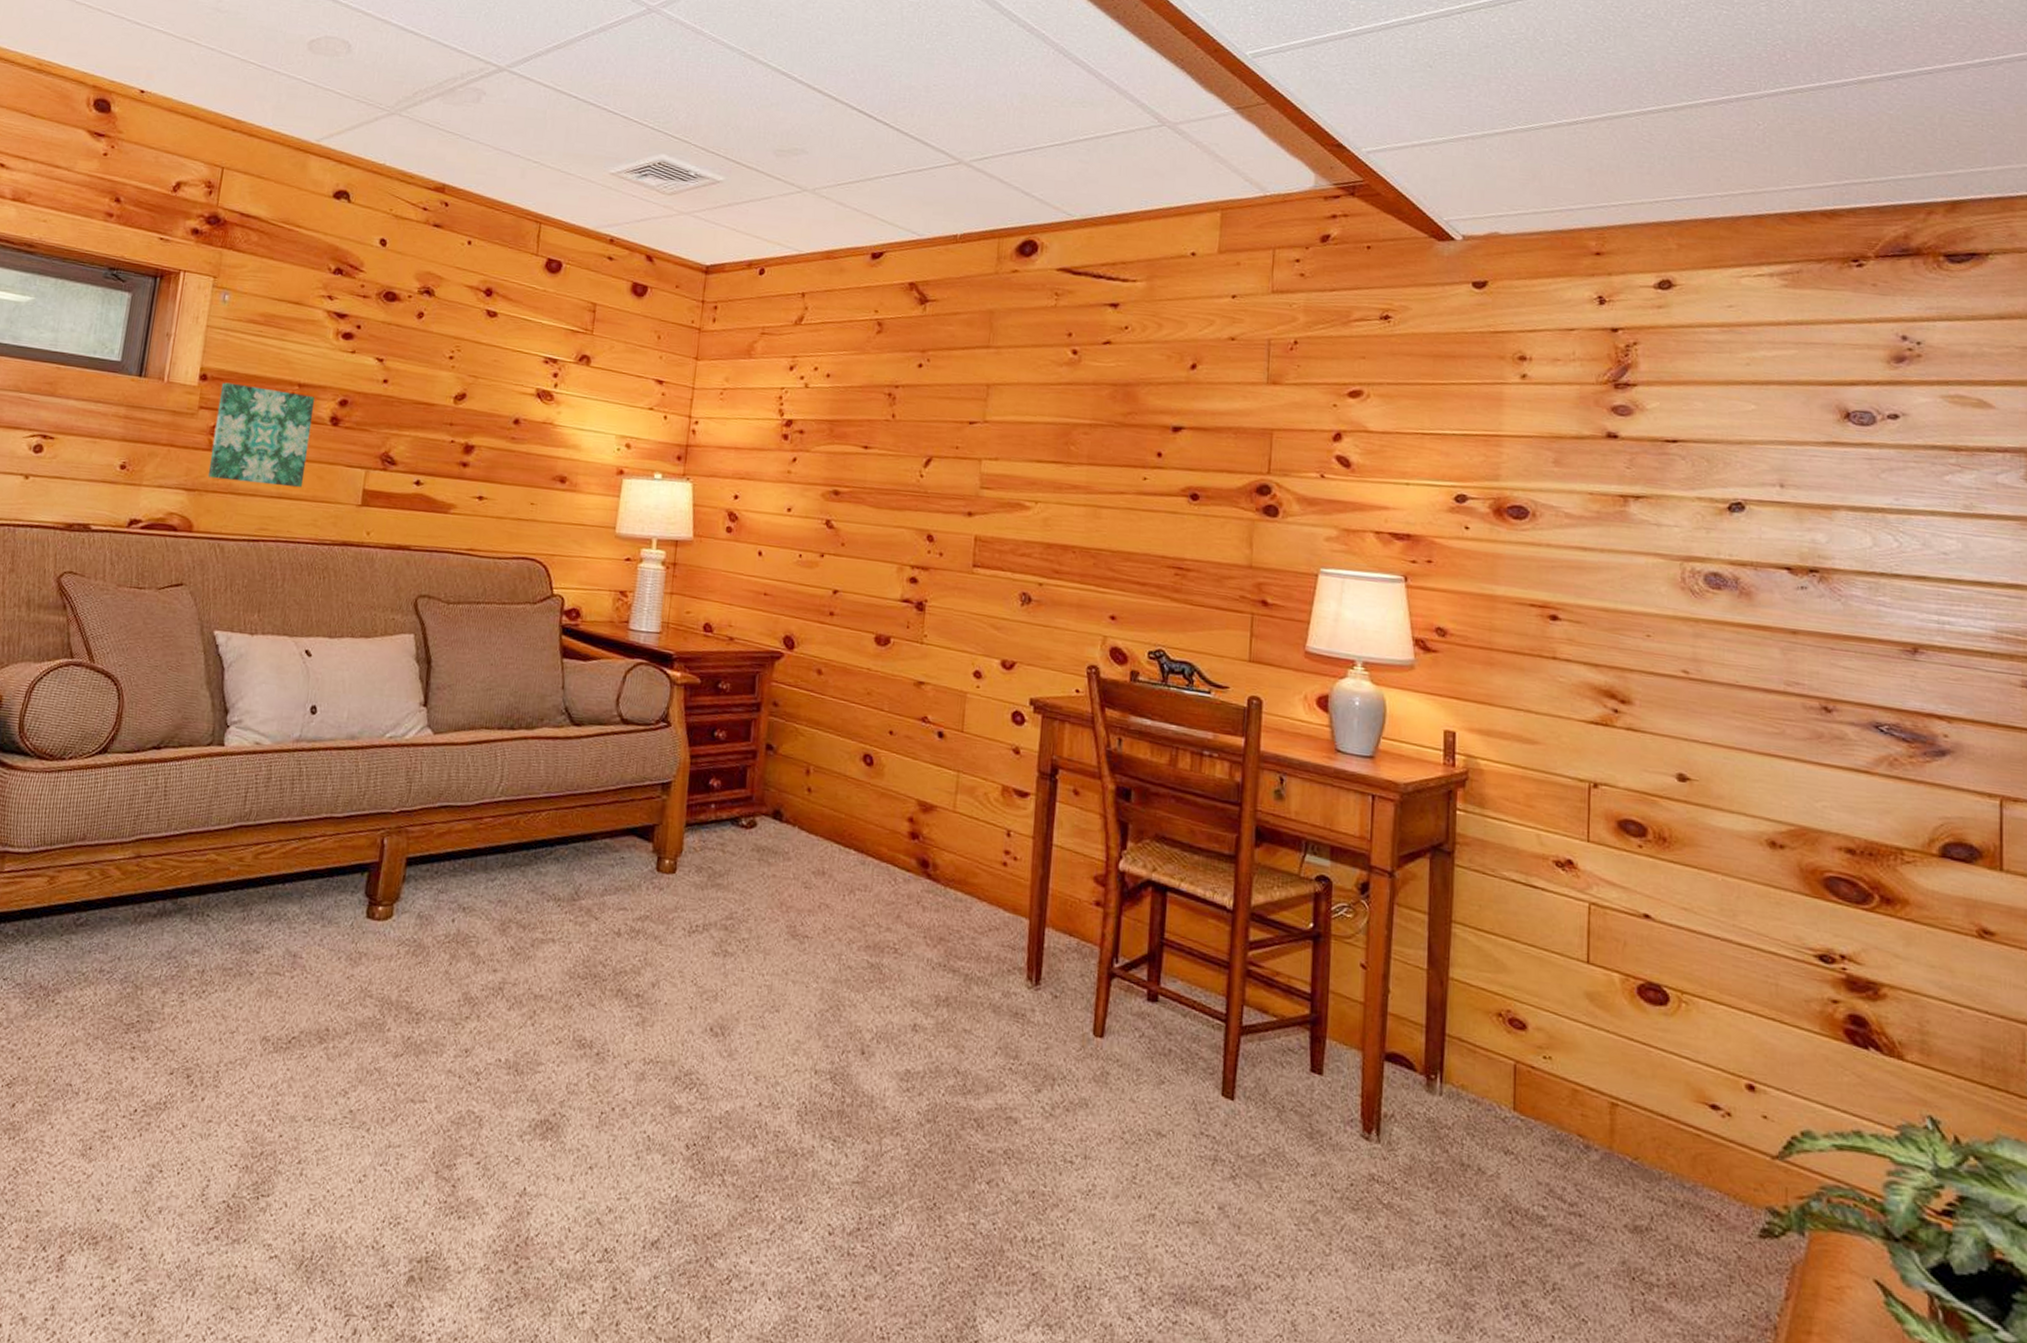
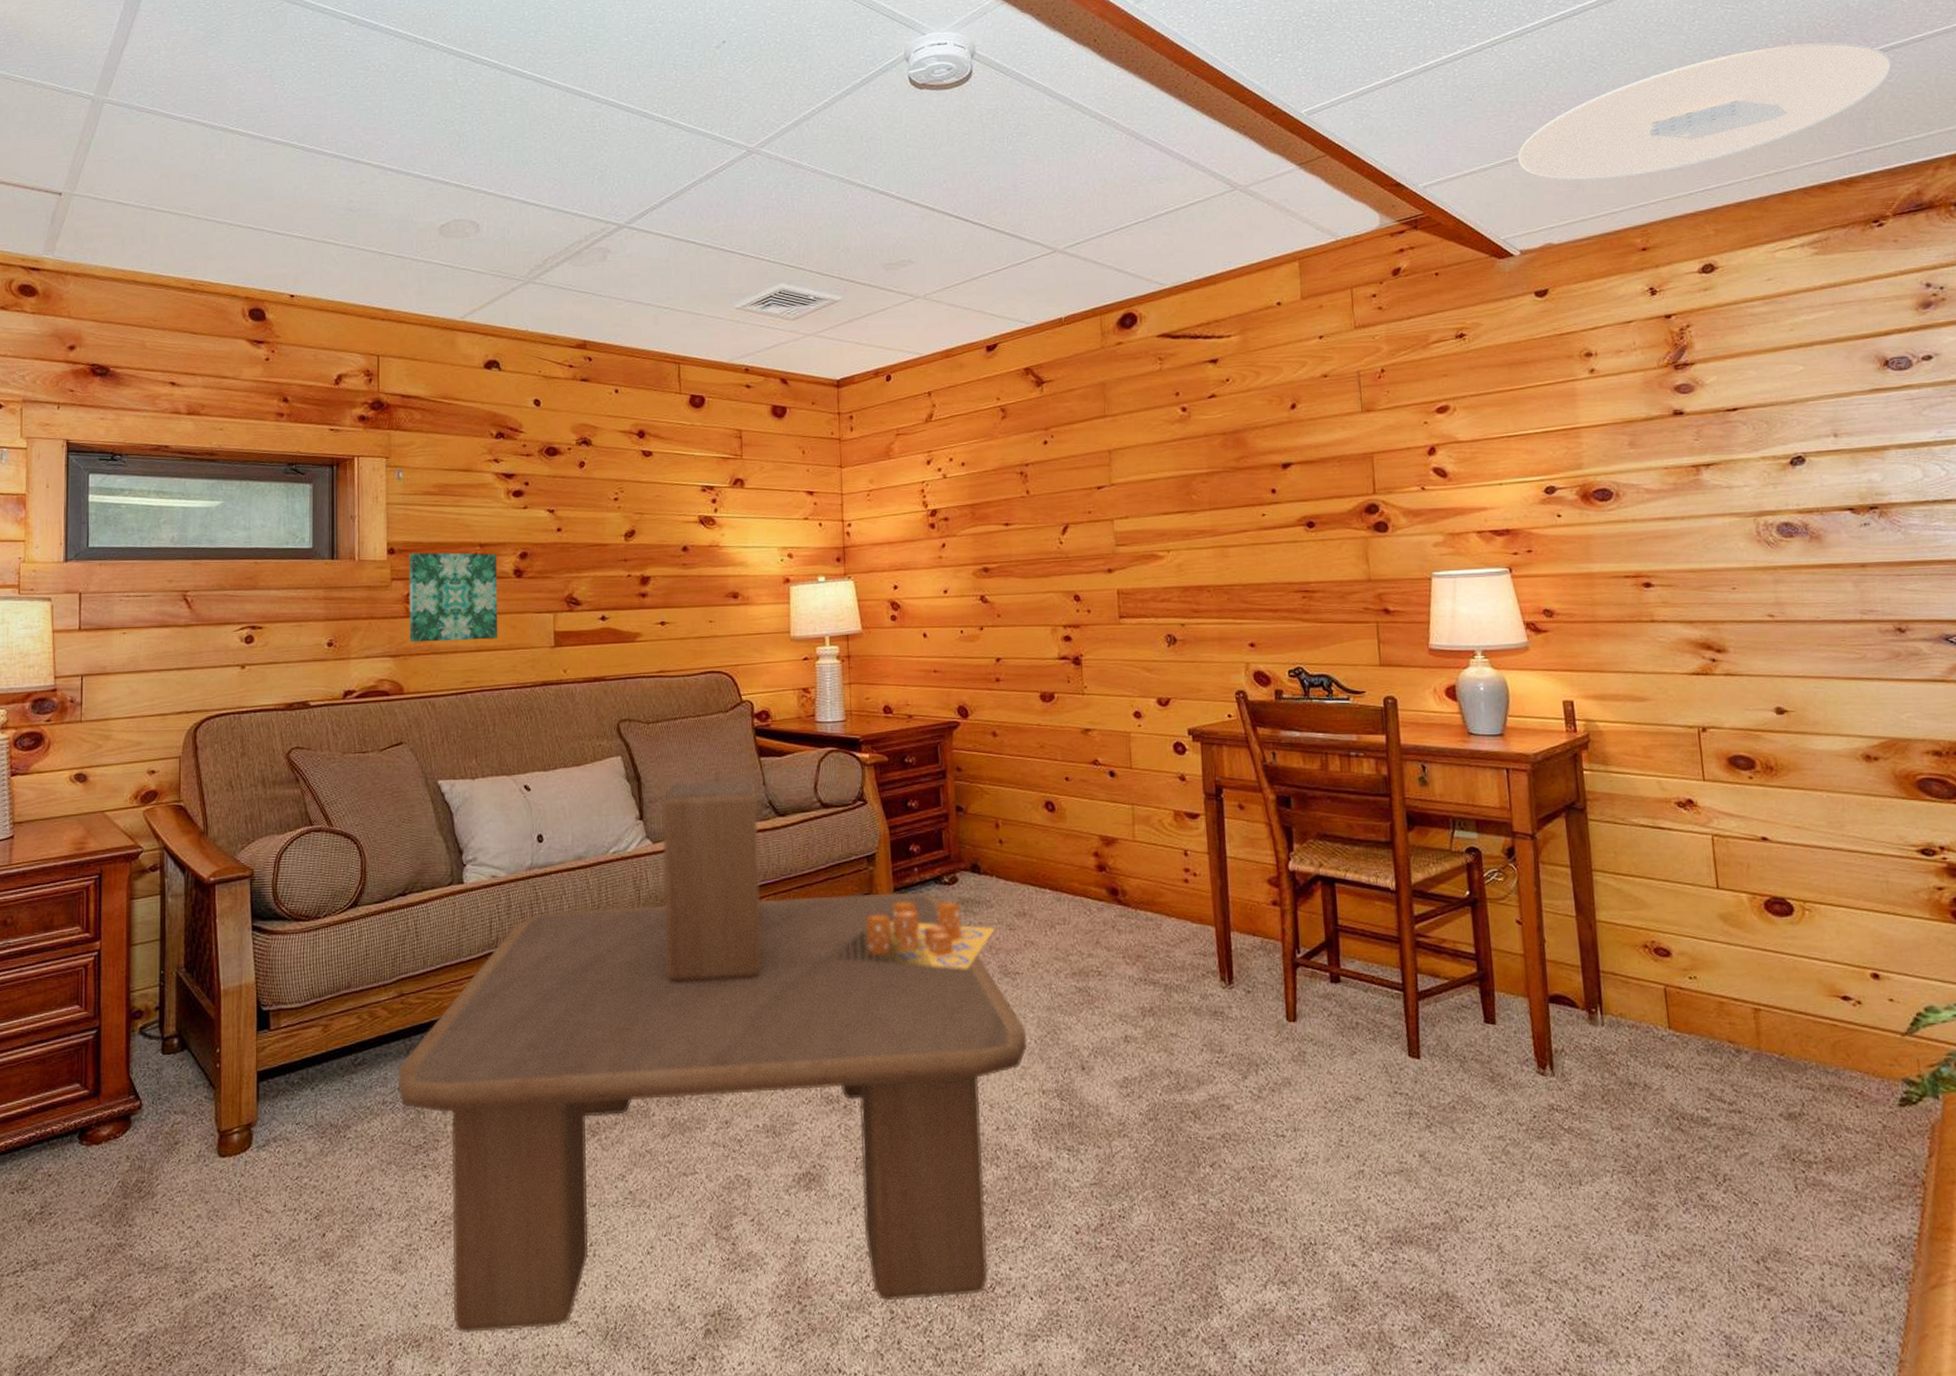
coffee table: none [118,662,807,1285] -> present [398,768,1027,1334]
candle: none [615,838,789,924] -> present [839,900,995,969]
ceiling light: none [1473,57,1894,174] -> present [1517,42,1891,181]

